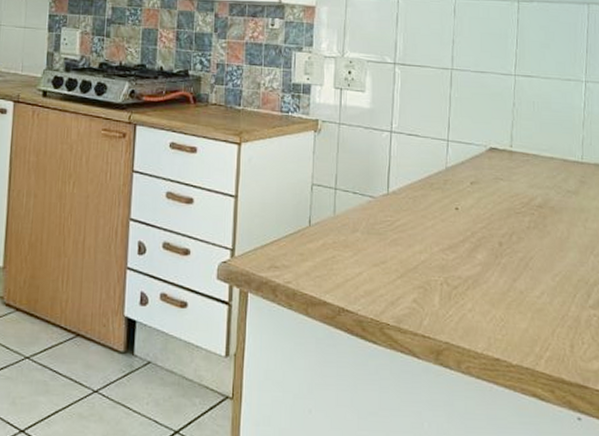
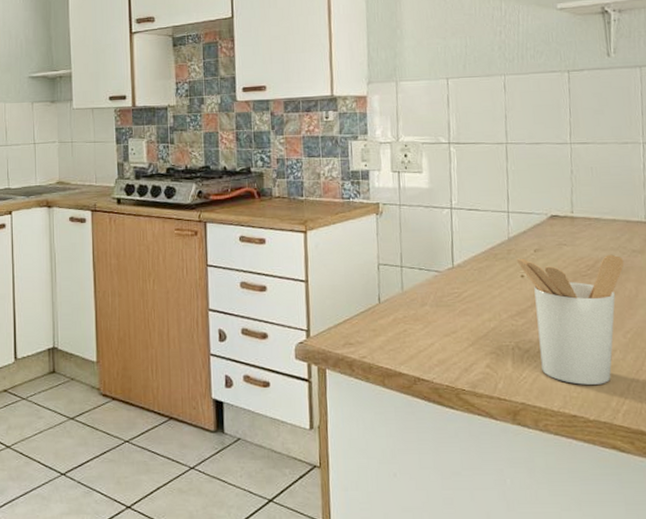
utensil holder: none [452,189,558,328] -> present [516,254,625,385]

